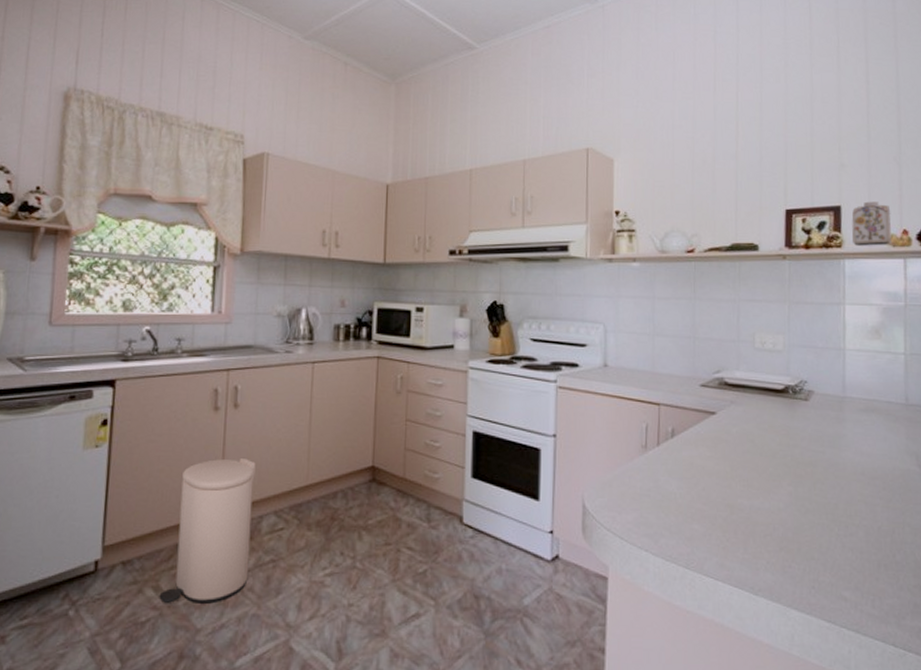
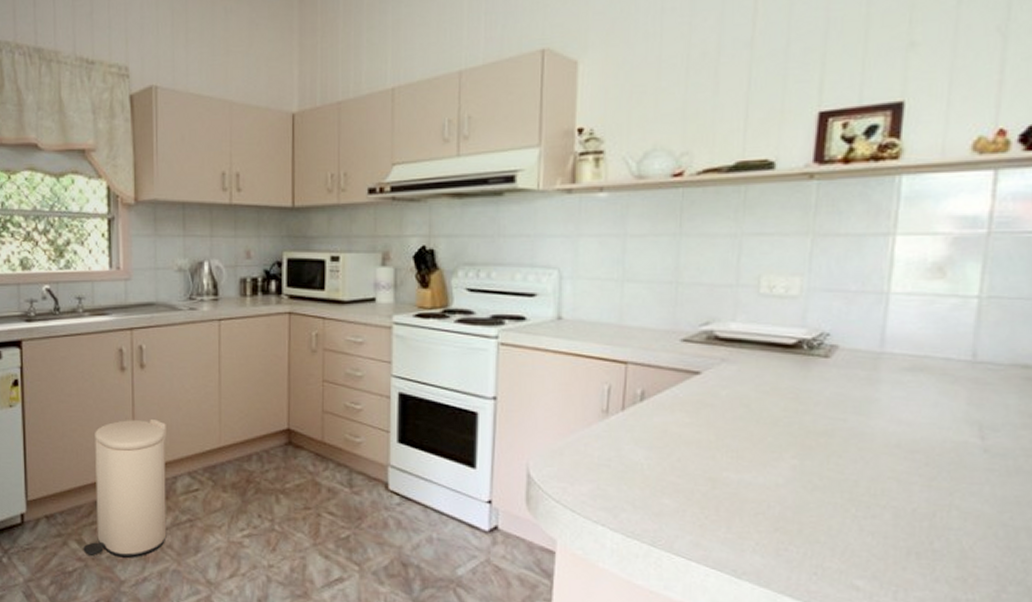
decorative jar: present [851,201,892,246] -> none [915,92,982,155]

